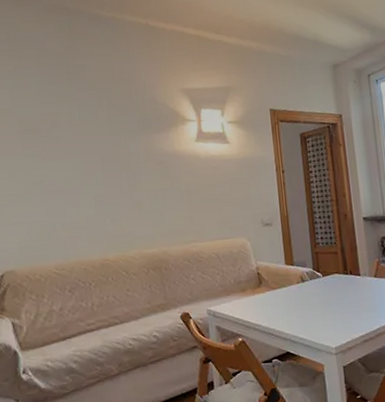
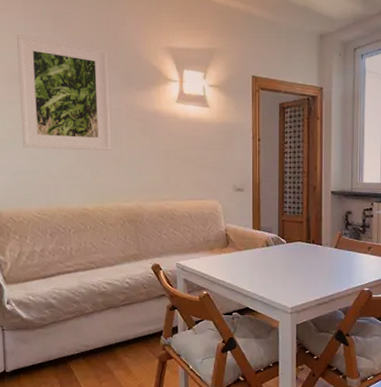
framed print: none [31,88,131,201] -> present [17,34,111,150]

